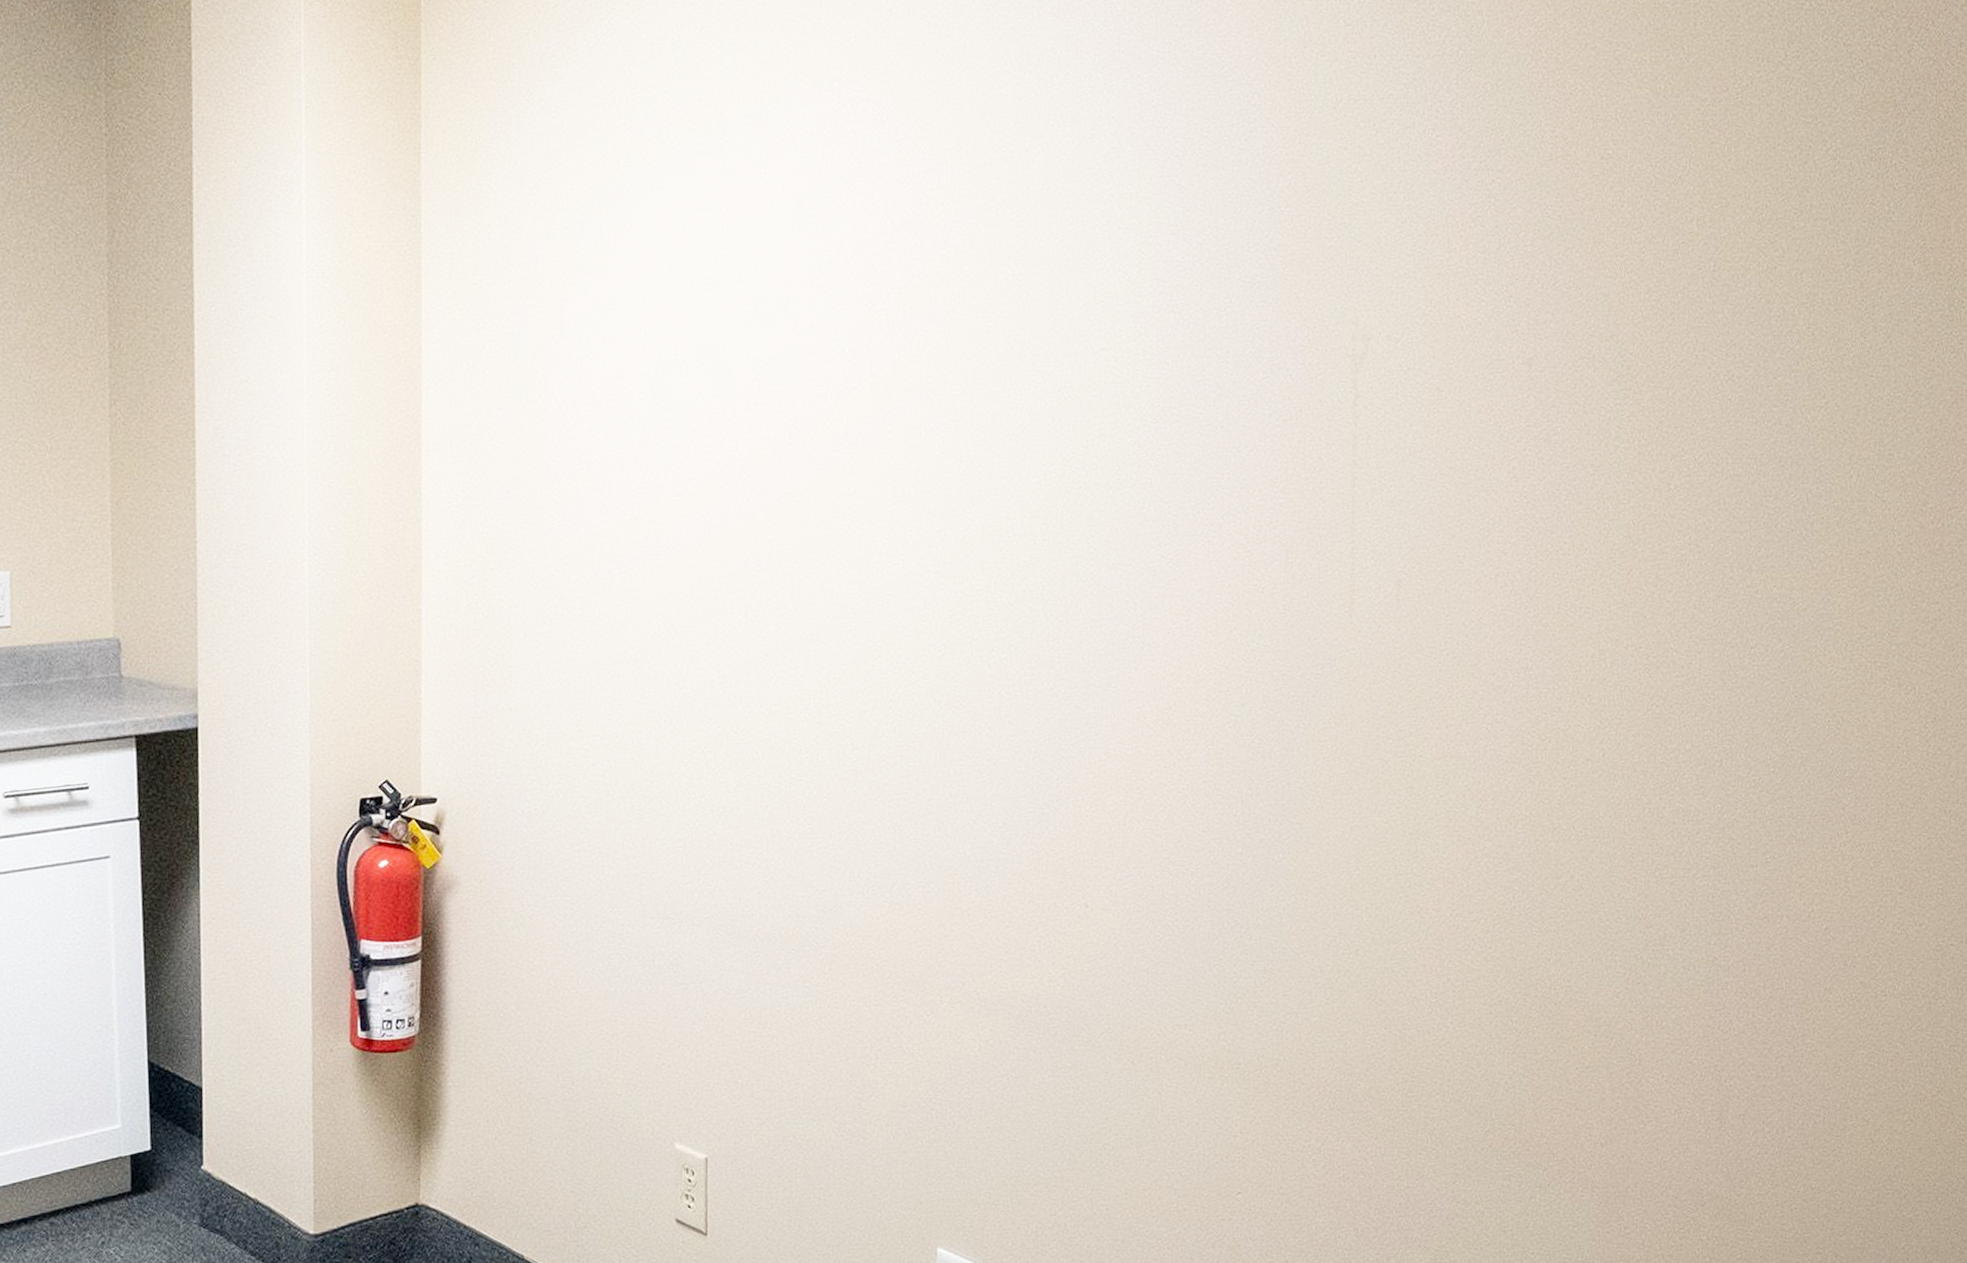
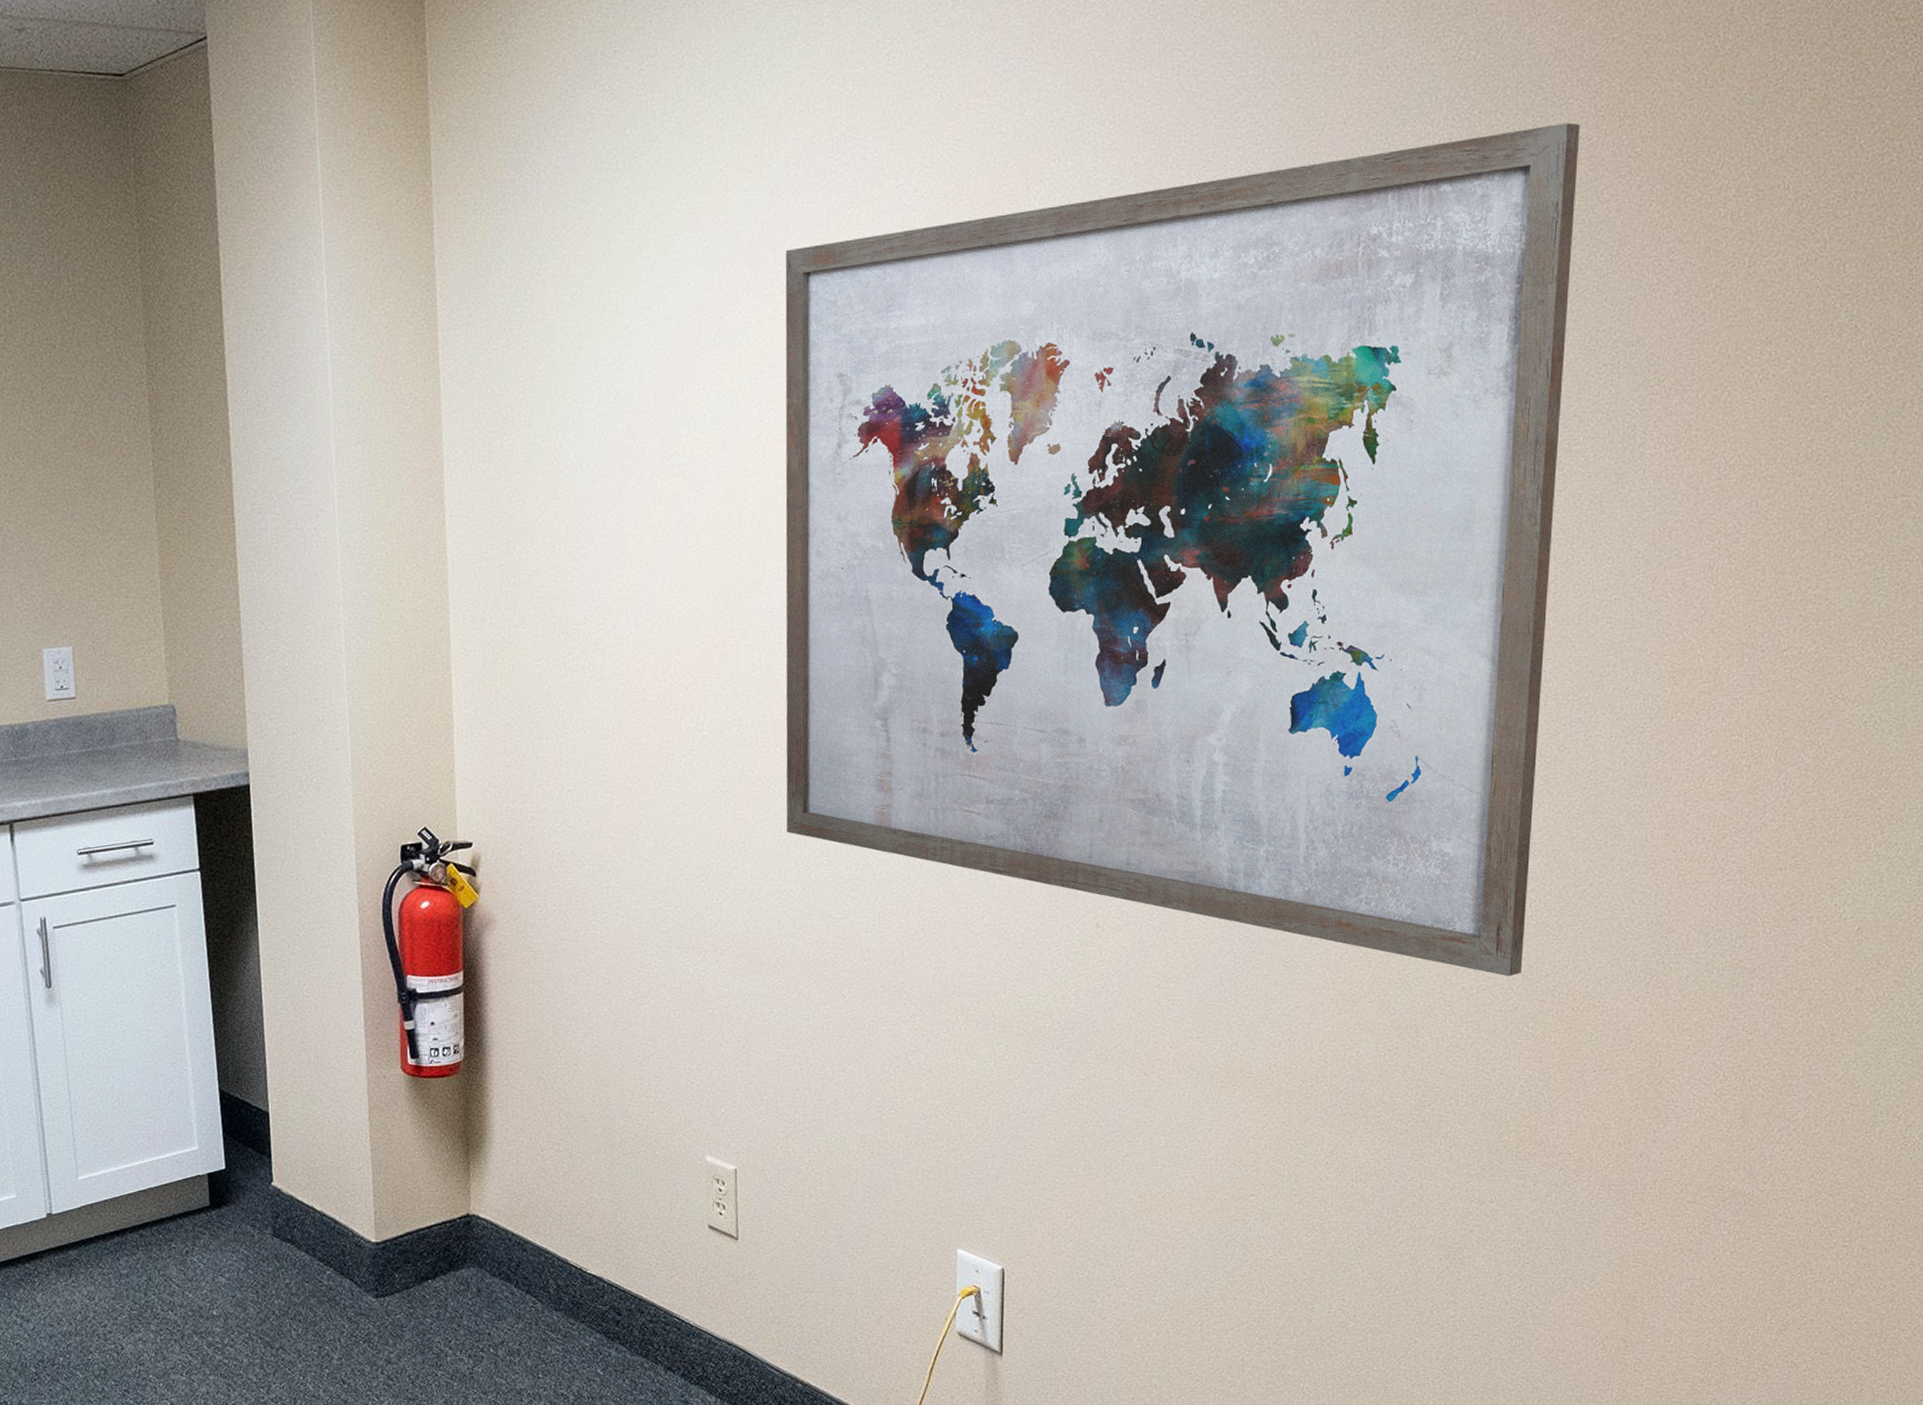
wall art: none [769,122,1556,969] -> present [785,123,1580,977]

